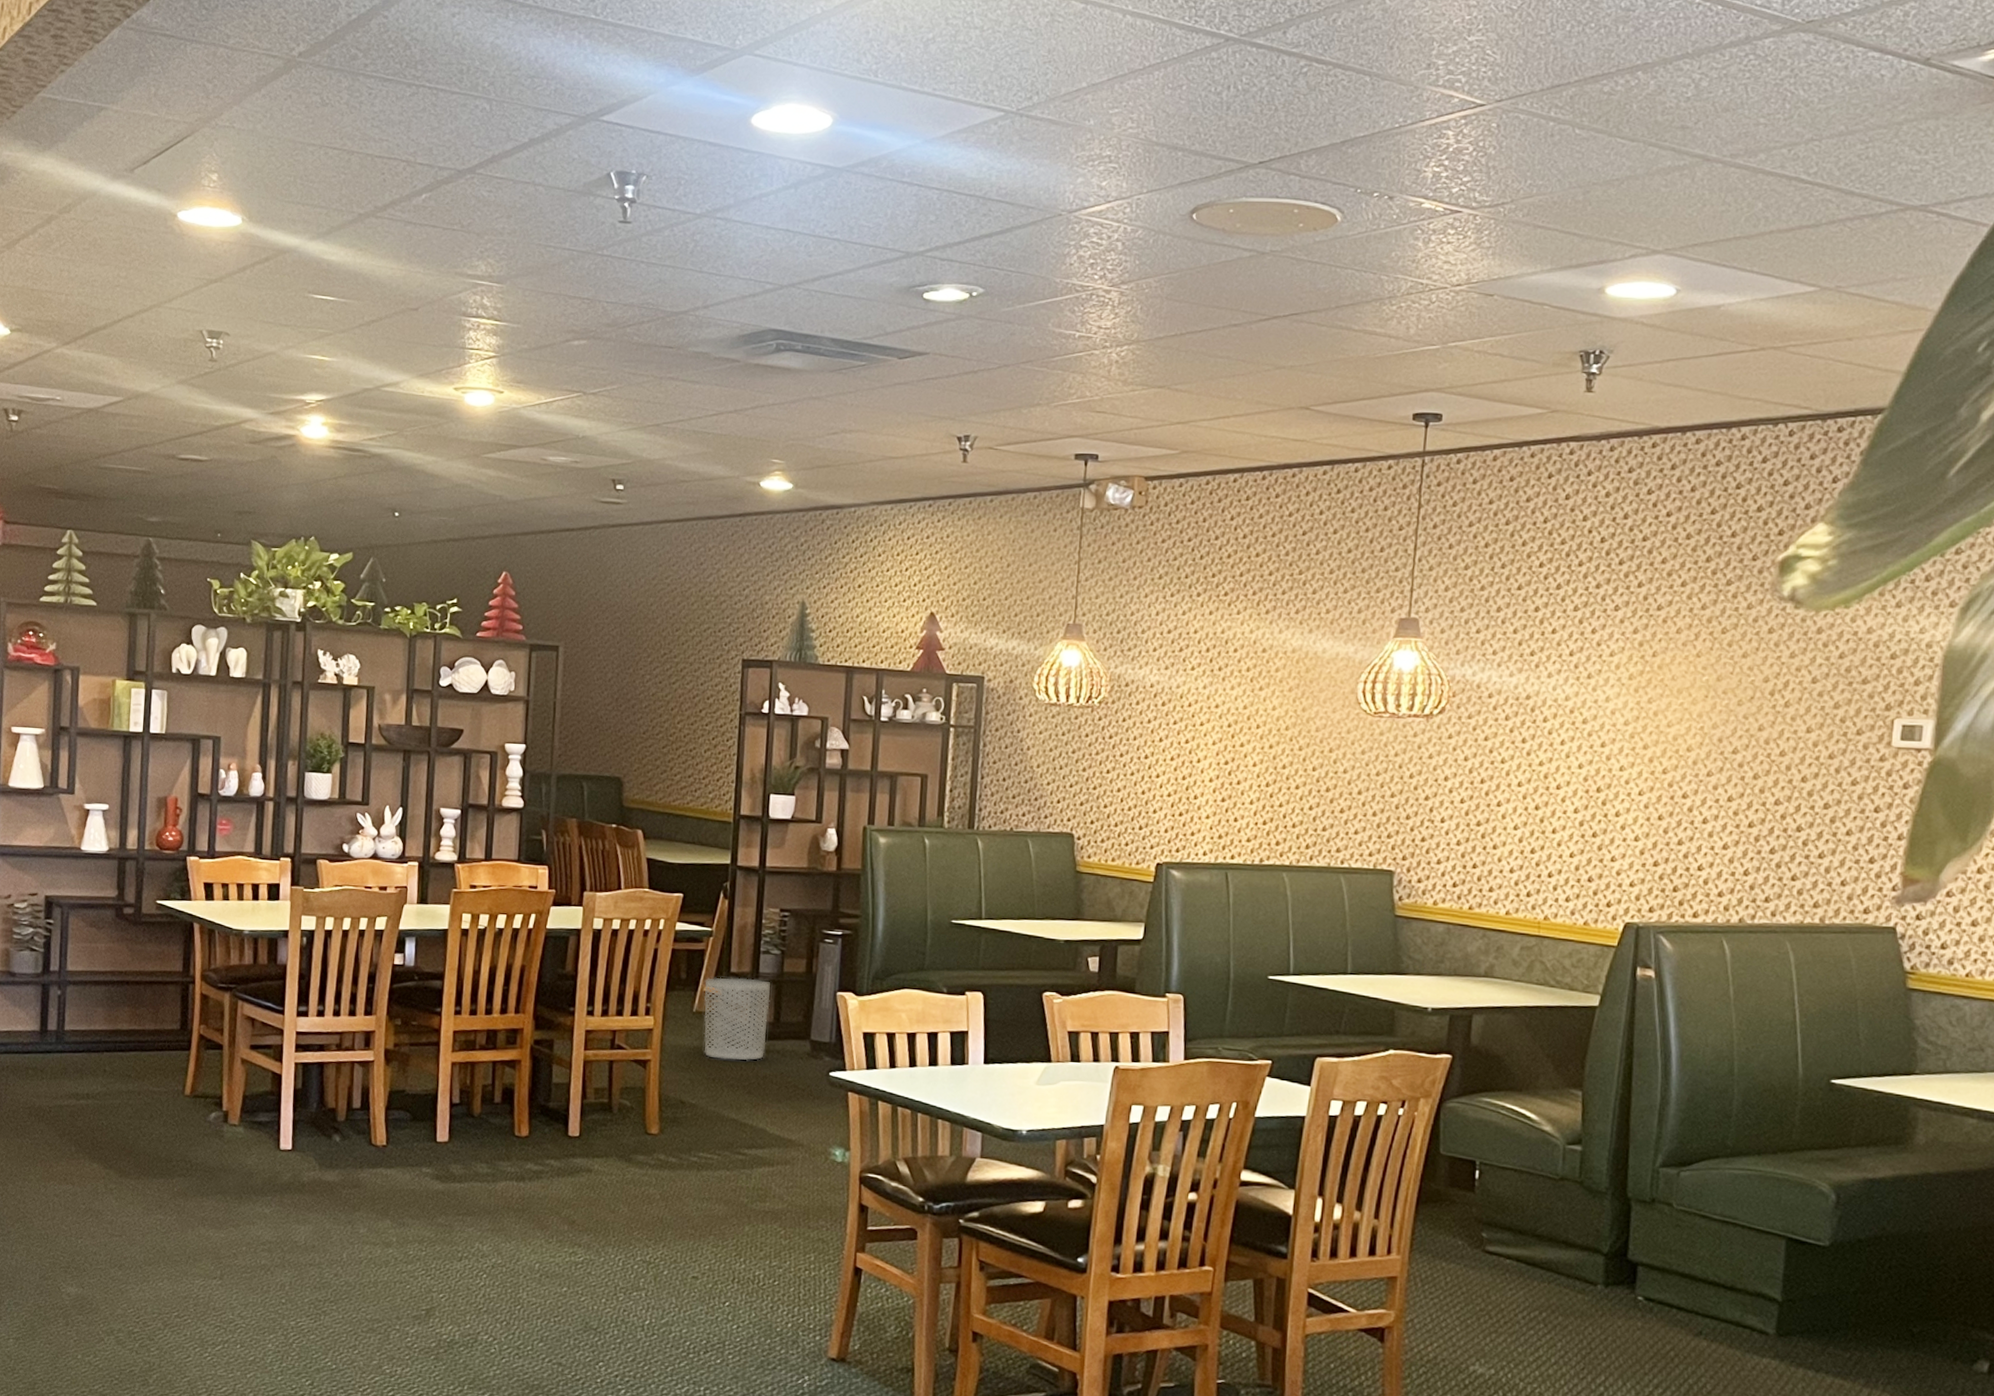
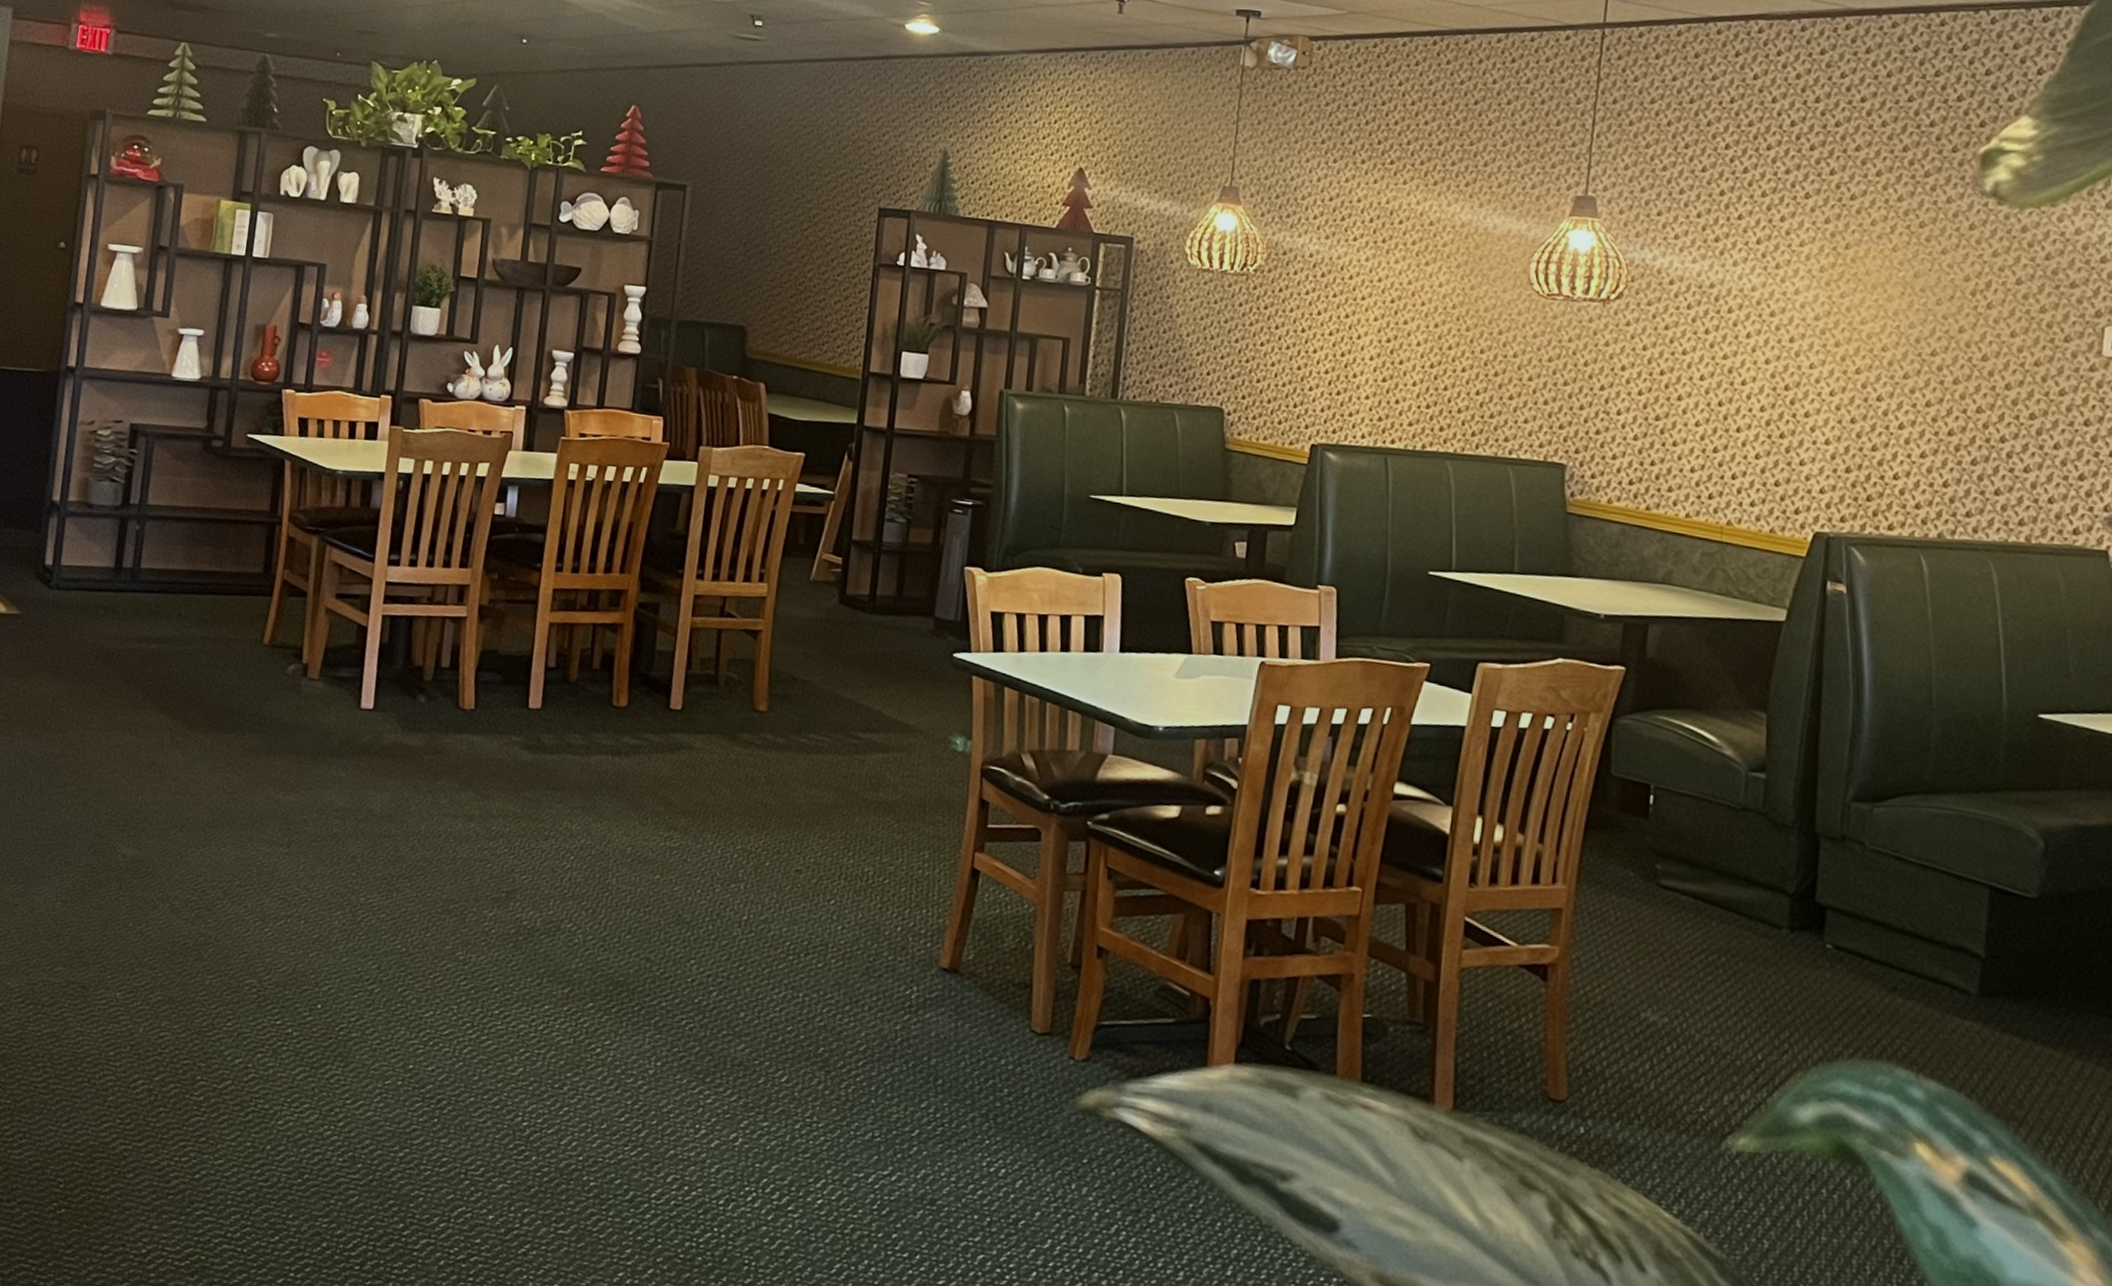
waste bin: present [704,977,770,1061] -> none [819,544,894,637]

